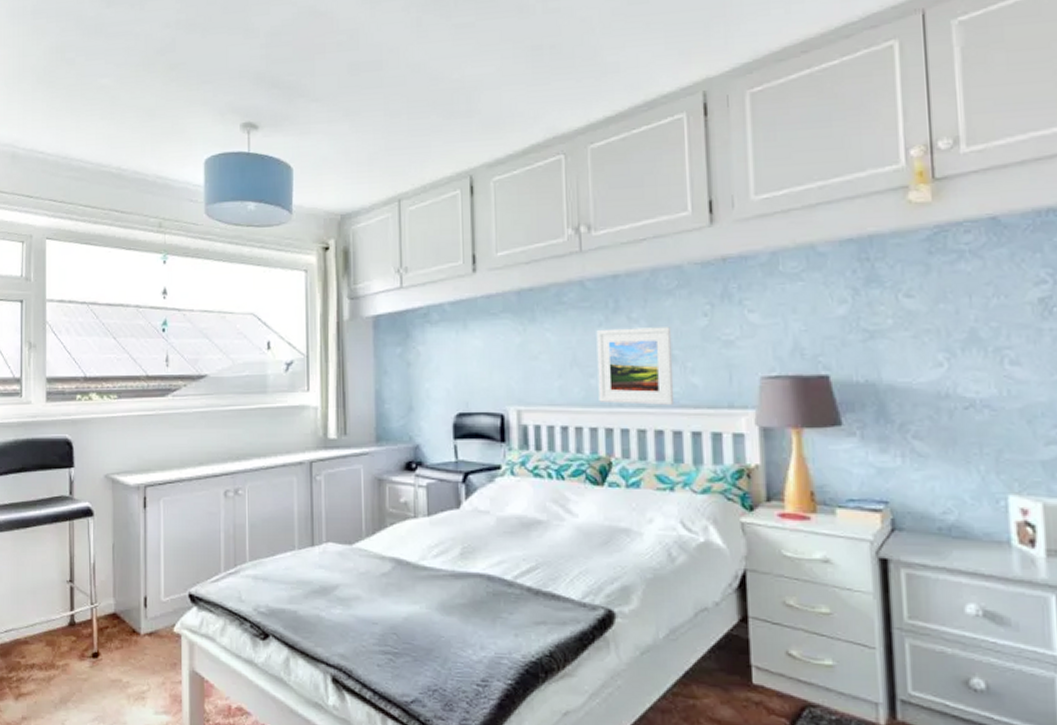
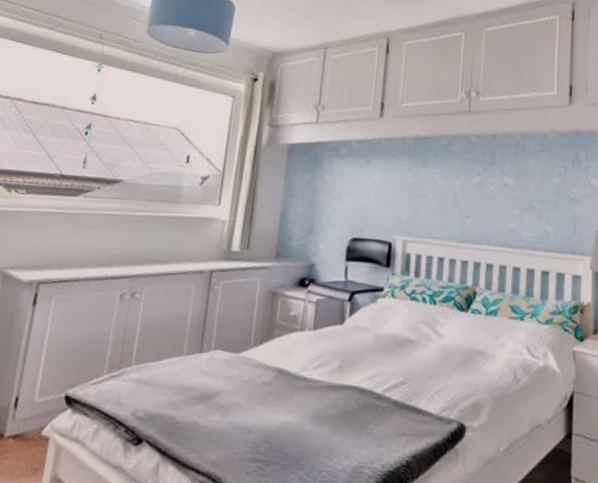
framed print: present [596,327,675,406] -> none [471,178,534,248]

